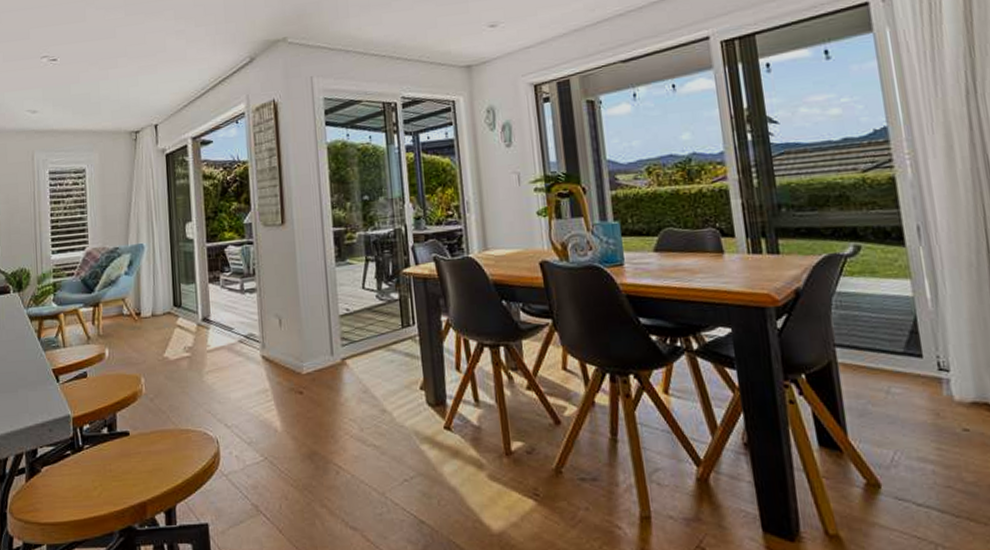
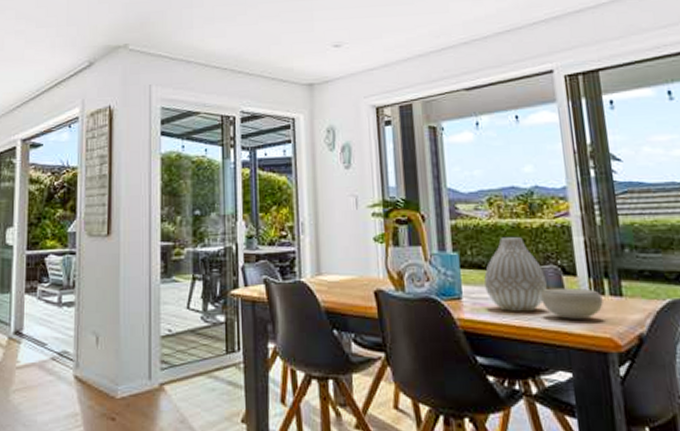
vase: none [645,203,706,275] -> present [484,237,547,312]
bowl: none [700,248,761,278] -> present [541,287,603,319]

